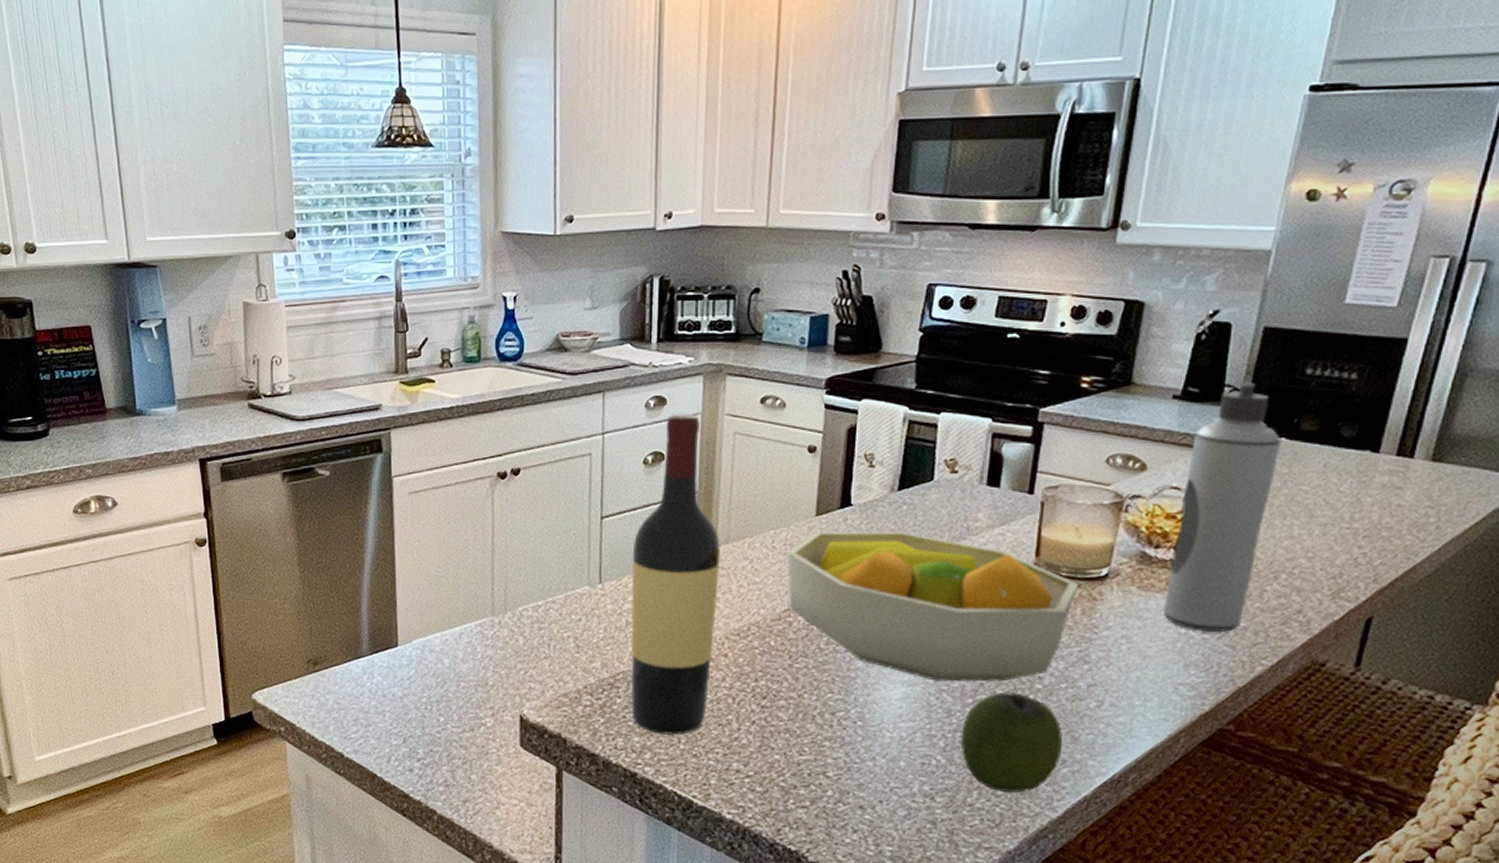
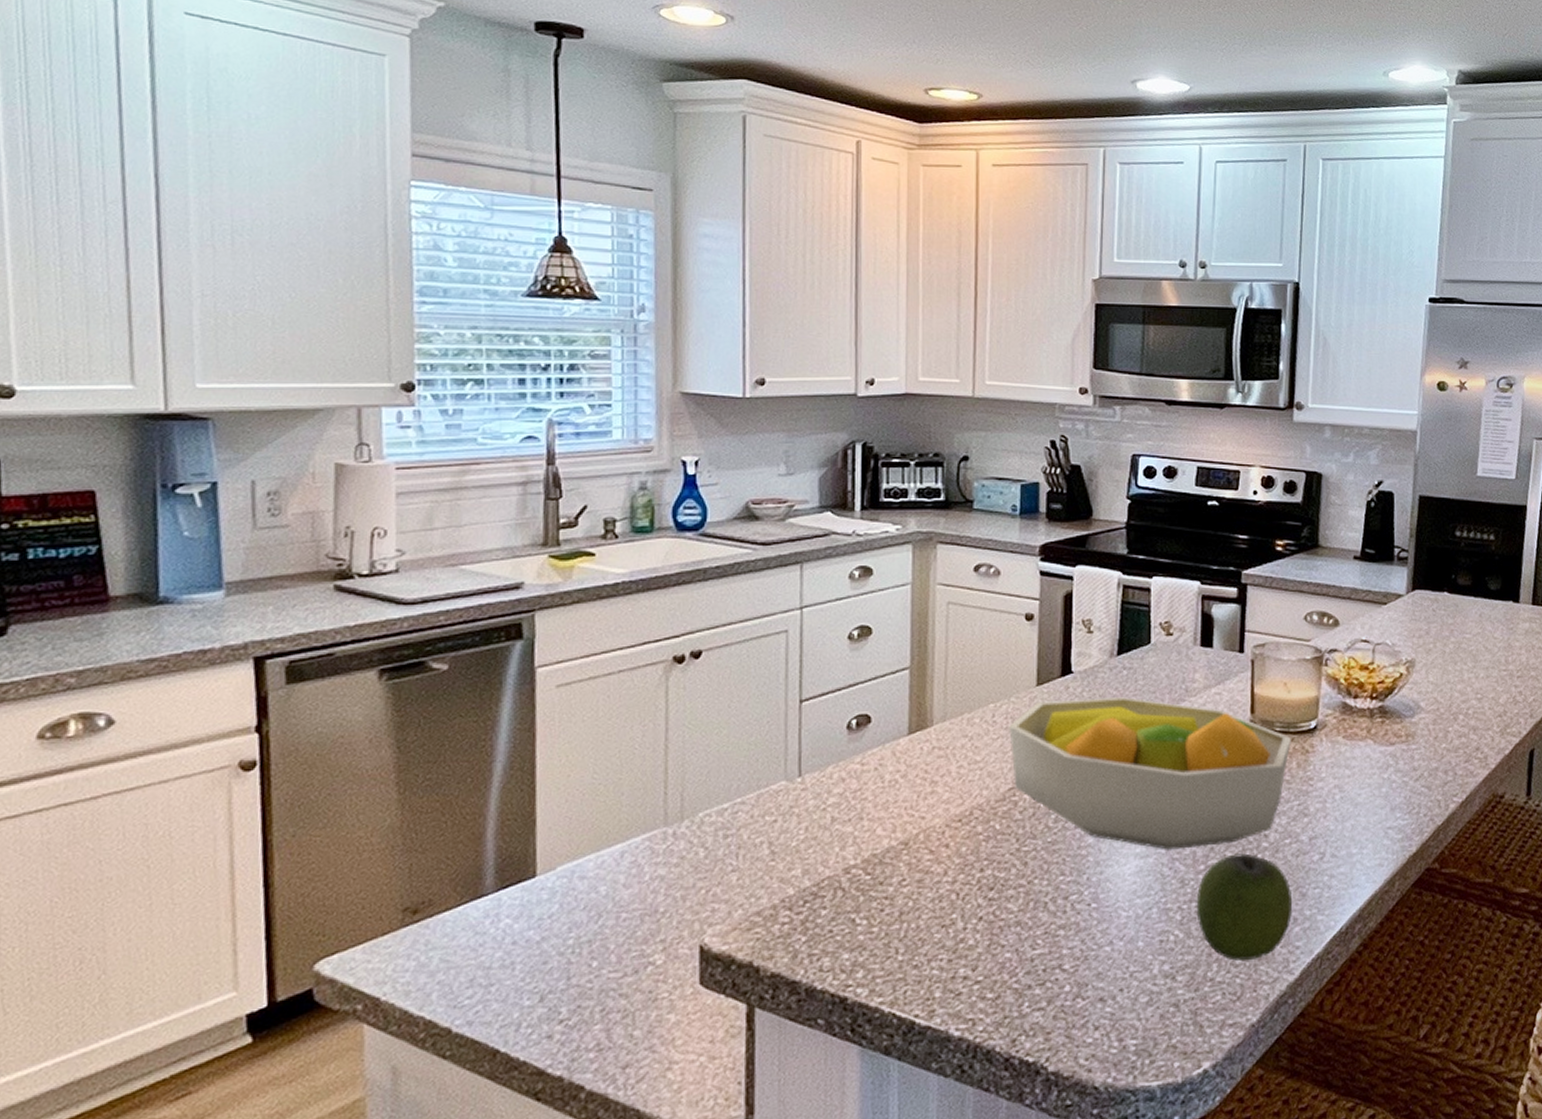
wine bottle: present [630,413,721,735] -> none [836,583,938,947]
water bottle: present [1164,383,1282,632] -> none [1367,544,1445,775]

